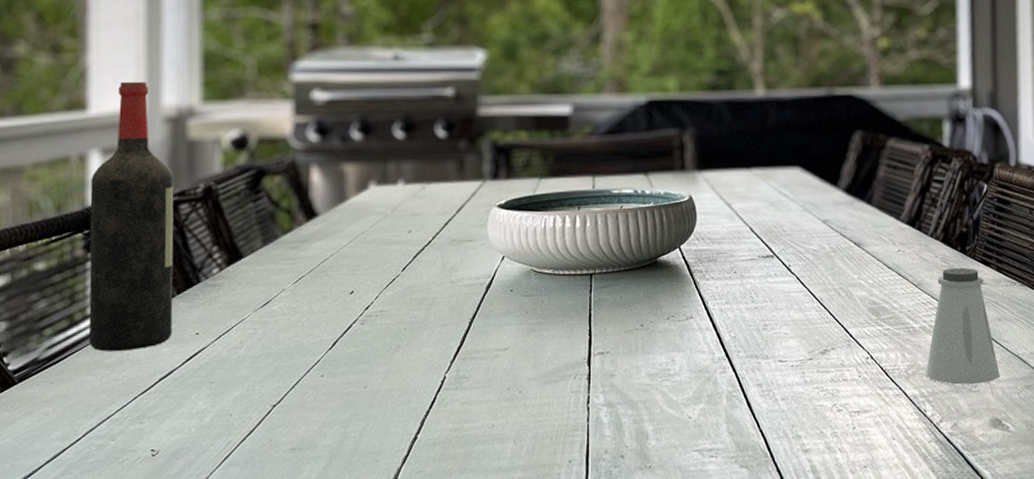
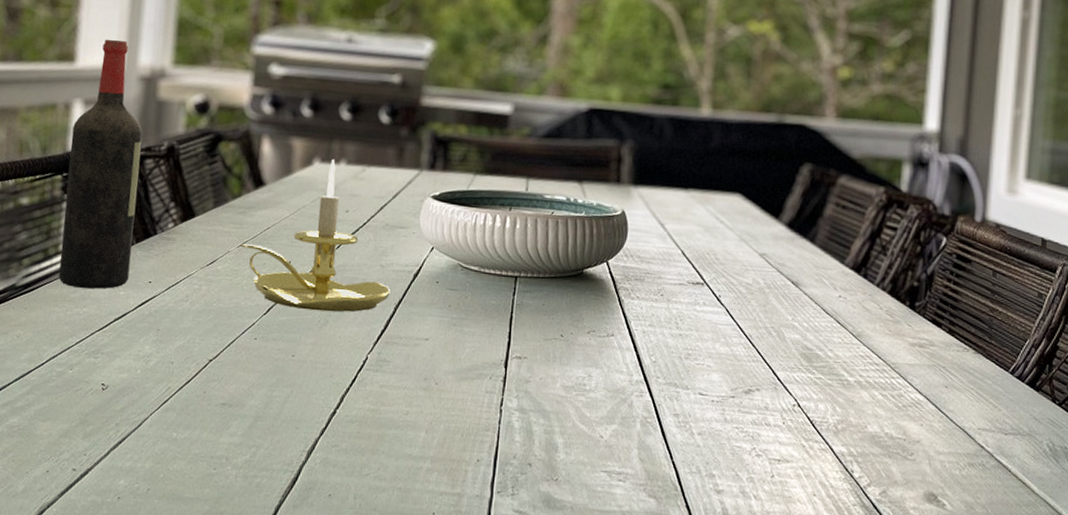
candle holder: none [296,180,463,338] -> present [240,158,391,312]
saltshaker: present [925,267,1000,385] -> none [856,322,941,453]

